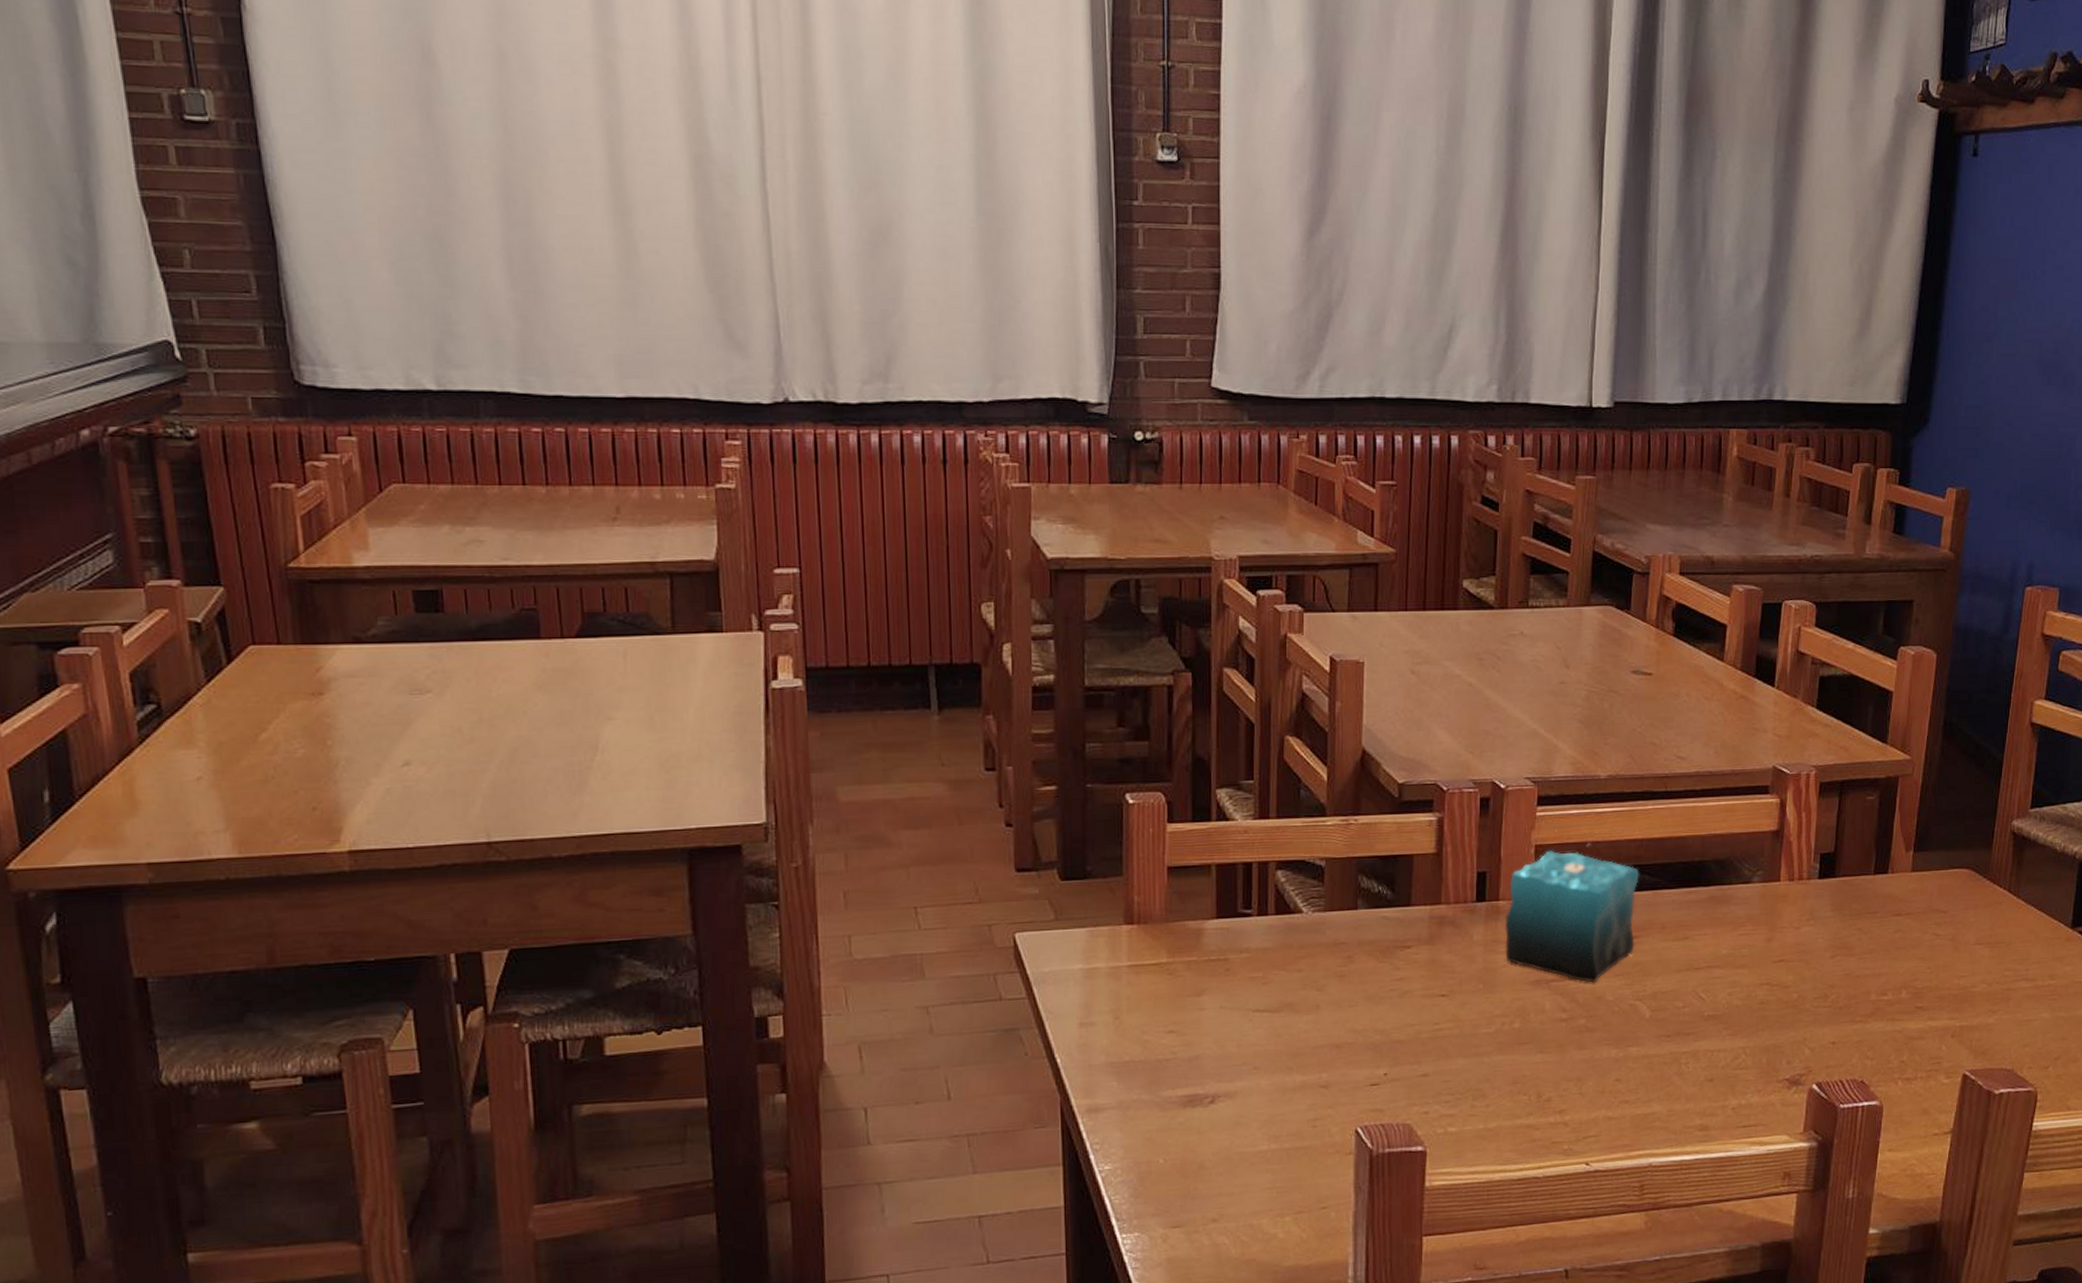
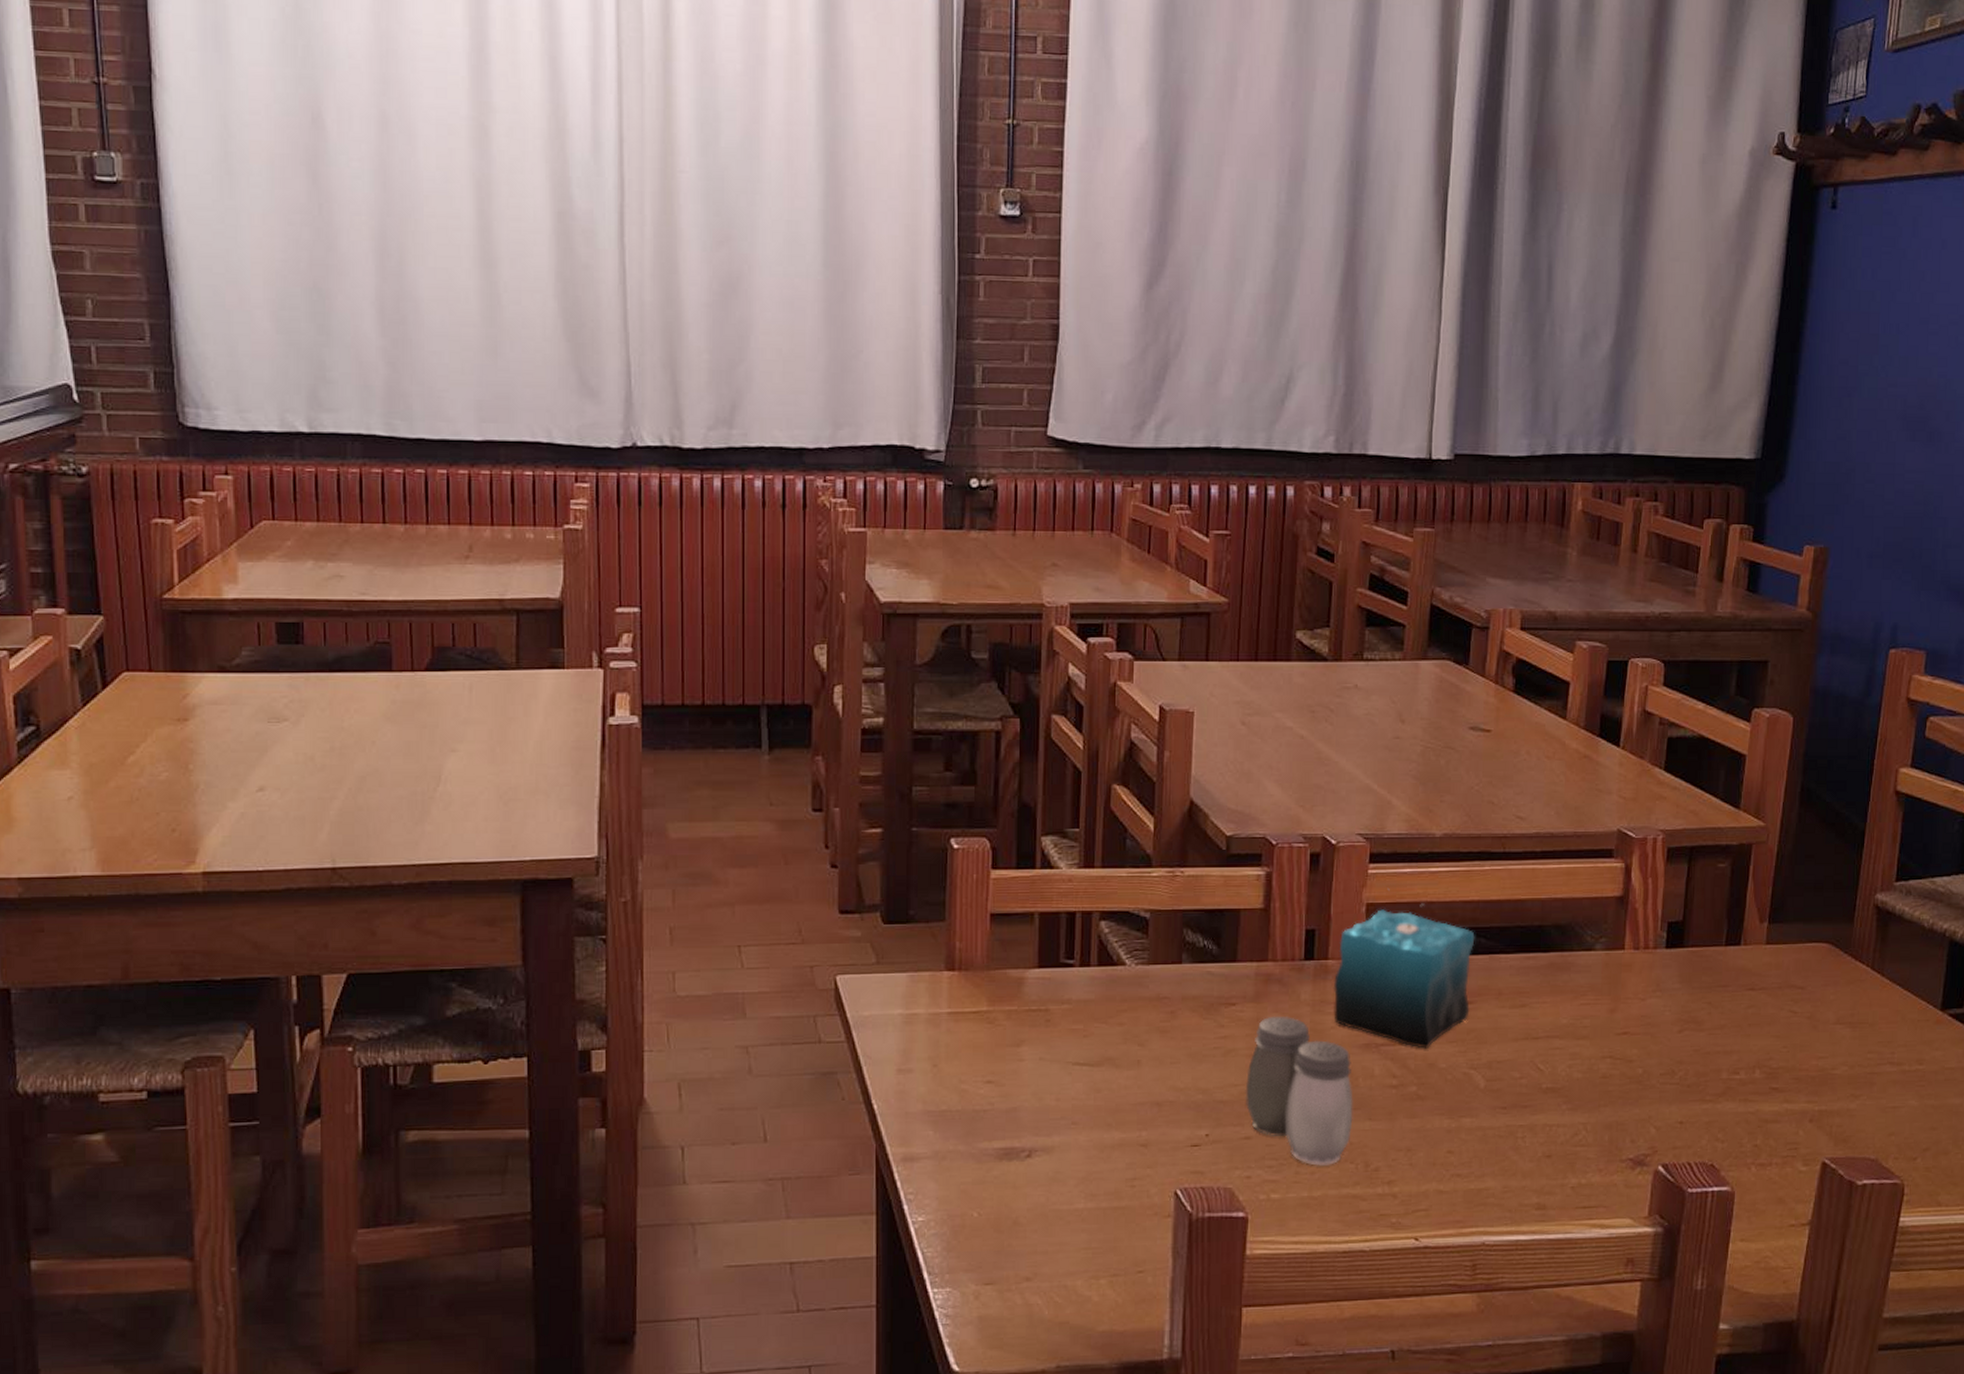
salt and pepper shaker: none [1421,956,1525,1099] -> present [1245,1016,1353,1166]

